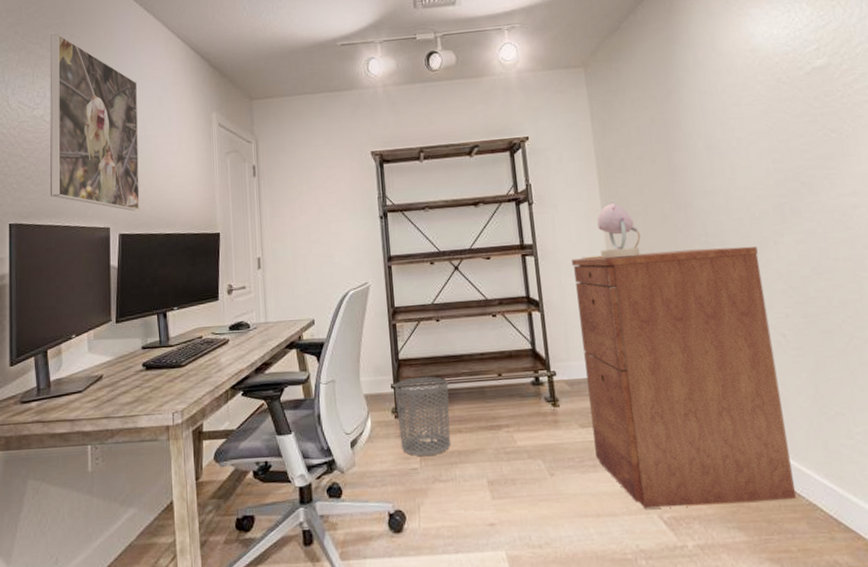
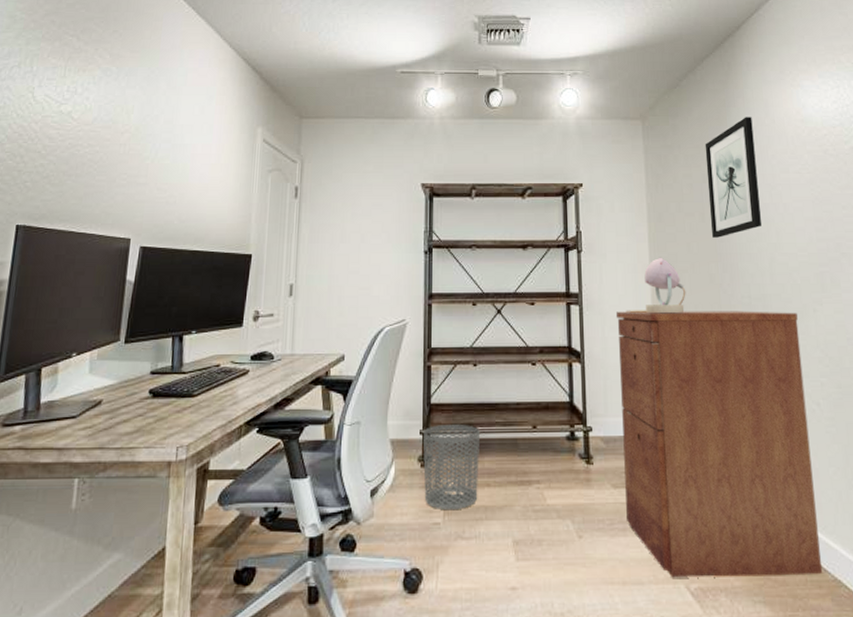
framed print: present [49,34,140,211] -> none [67,28,180,223]
wall art: none [650,52,715,179] -> present [705,117,761,238]

